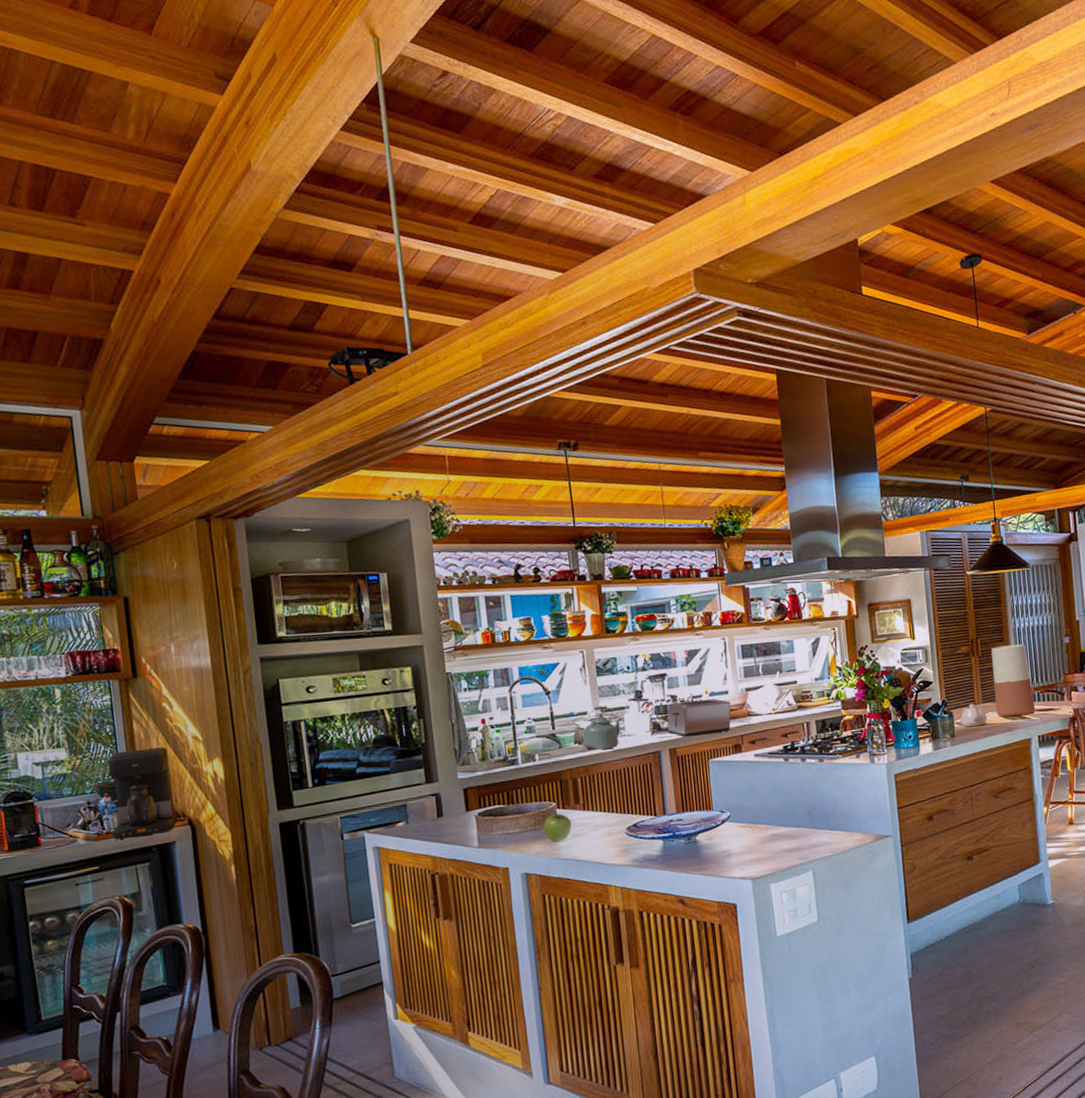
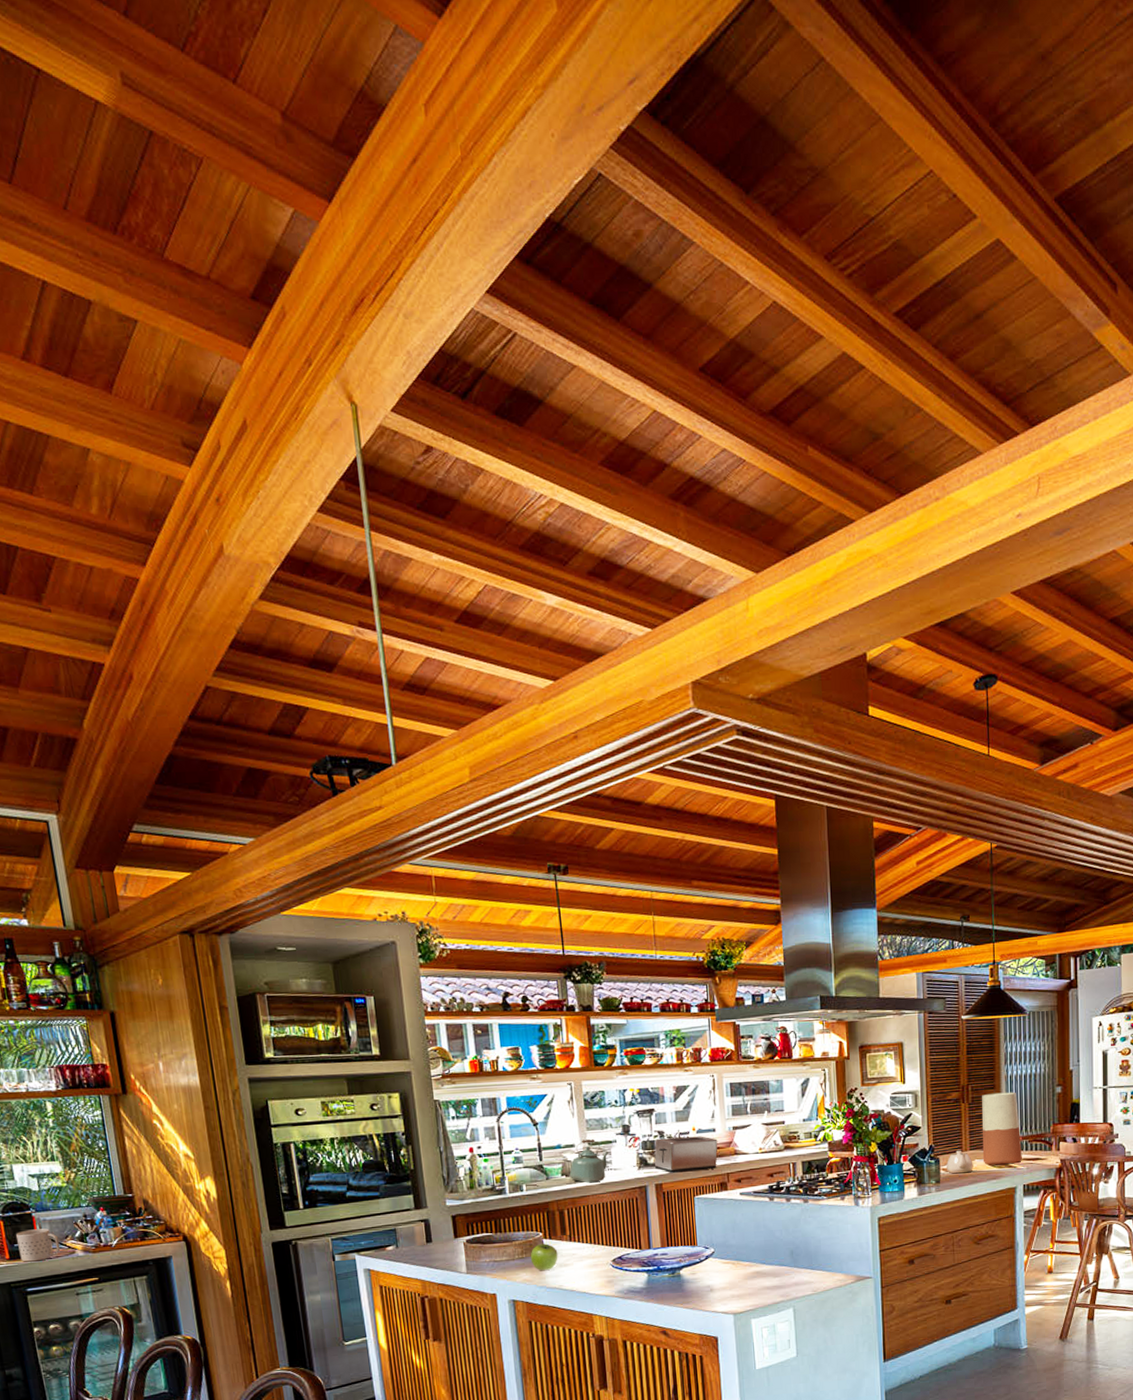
mug: none [15,817,62,853] -> present [15,1228,61,1262]
coffee maker: present [108,747,178,840] -> none [102,1164,173,1252]

